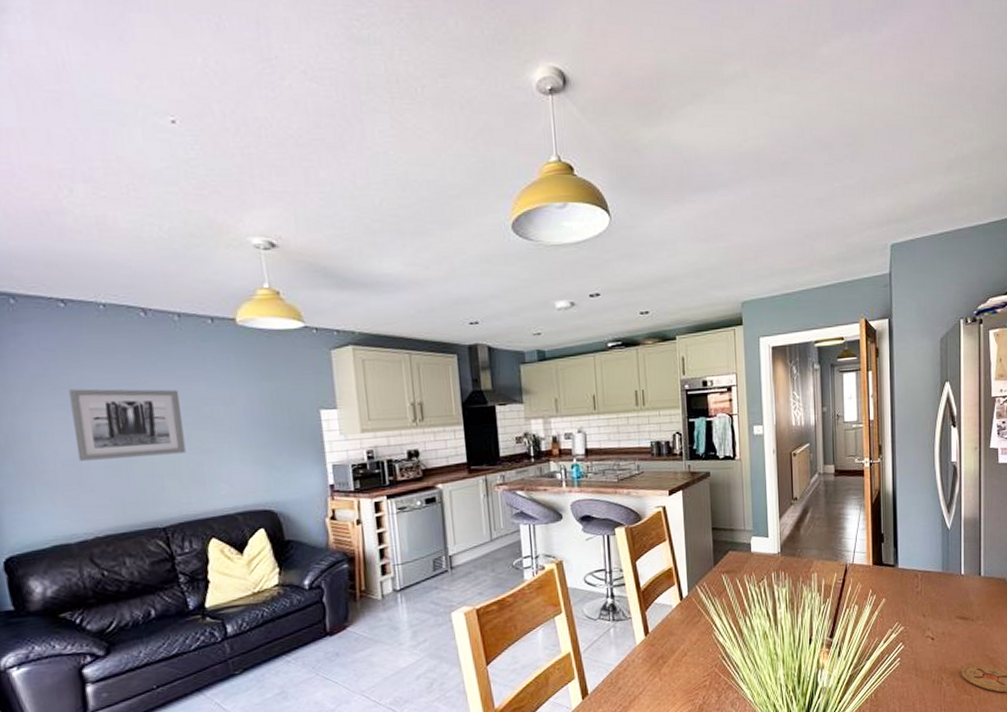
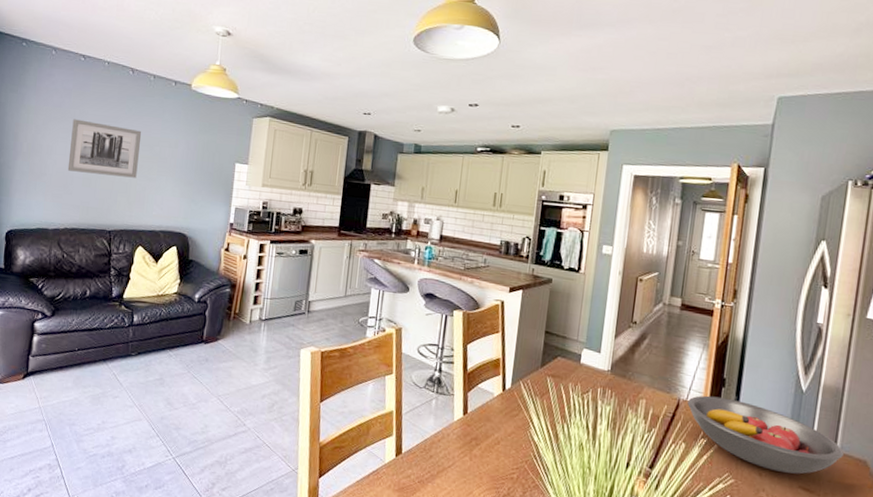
fruit bowl: none [854,551,987,609] -> present [687,395,844,474]

